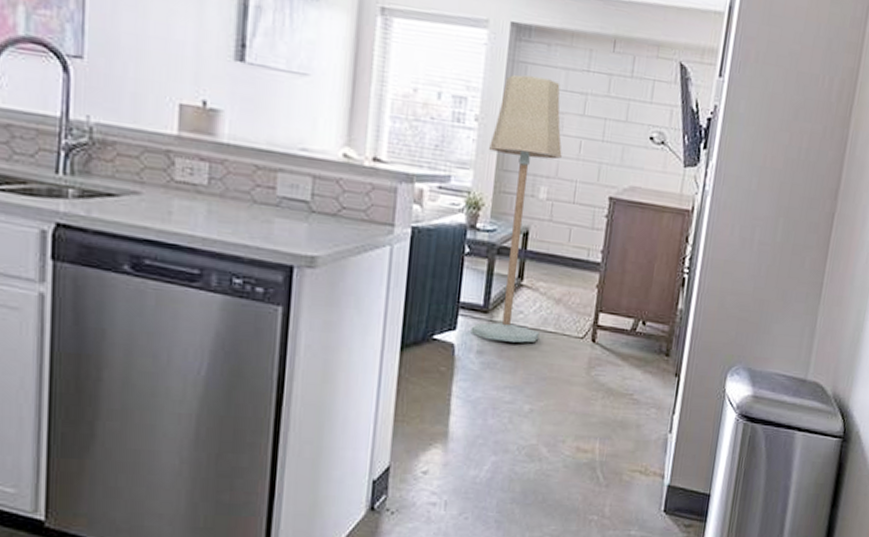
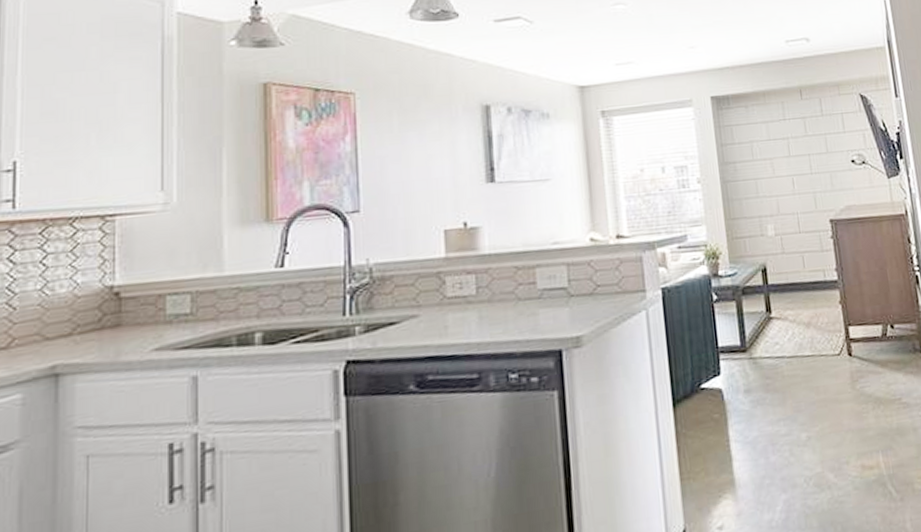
floor lamp: present [470,75,562,343] -> none [714,134,799,377]

